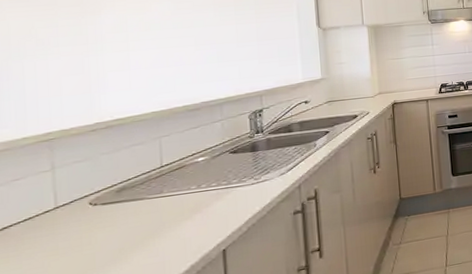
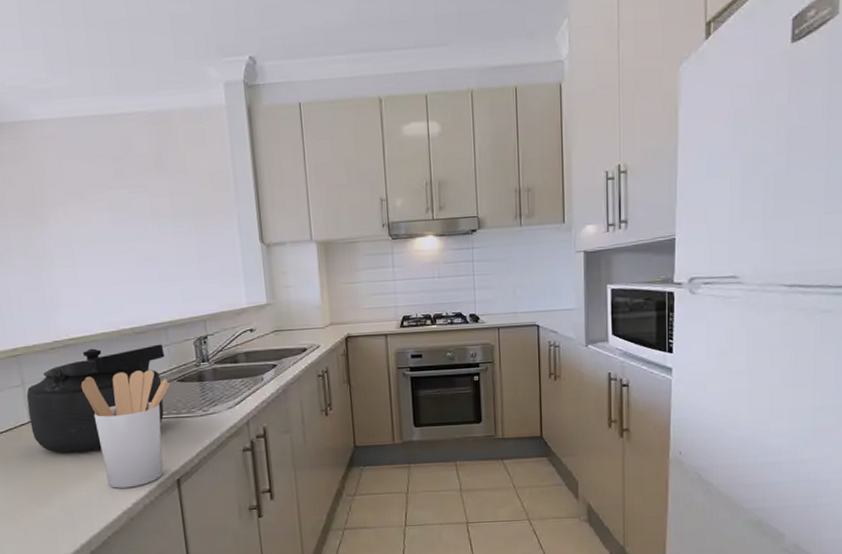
kettle: none [55,119,218,238] -> present [26,344,165,453]
utensil holder: none [122,144,222,268] -> present [81,370,171,488]

